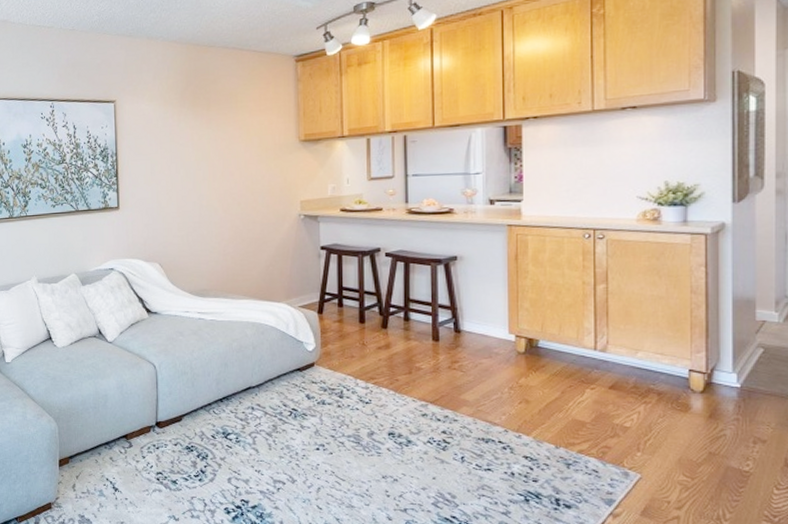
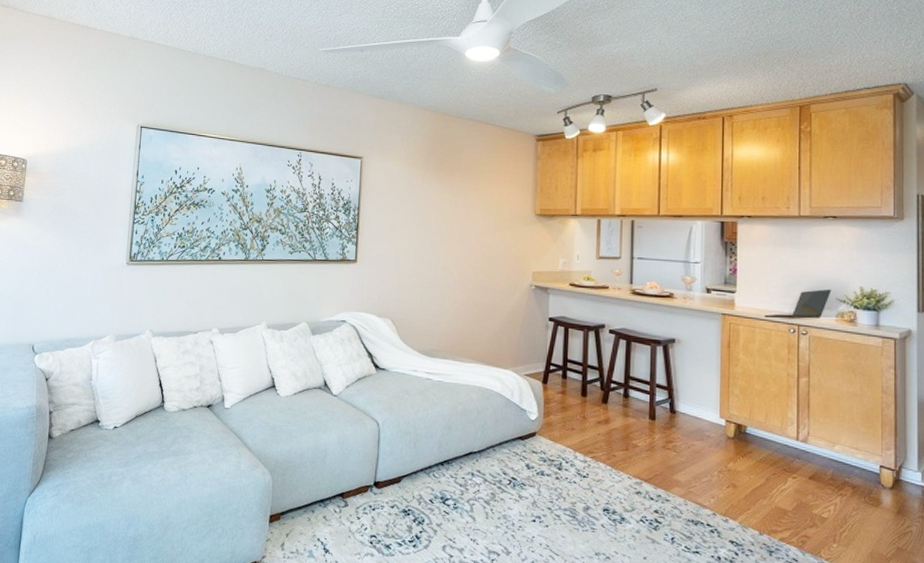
laptop: none [554,187,631,225] -> present [764,289,832,320]

